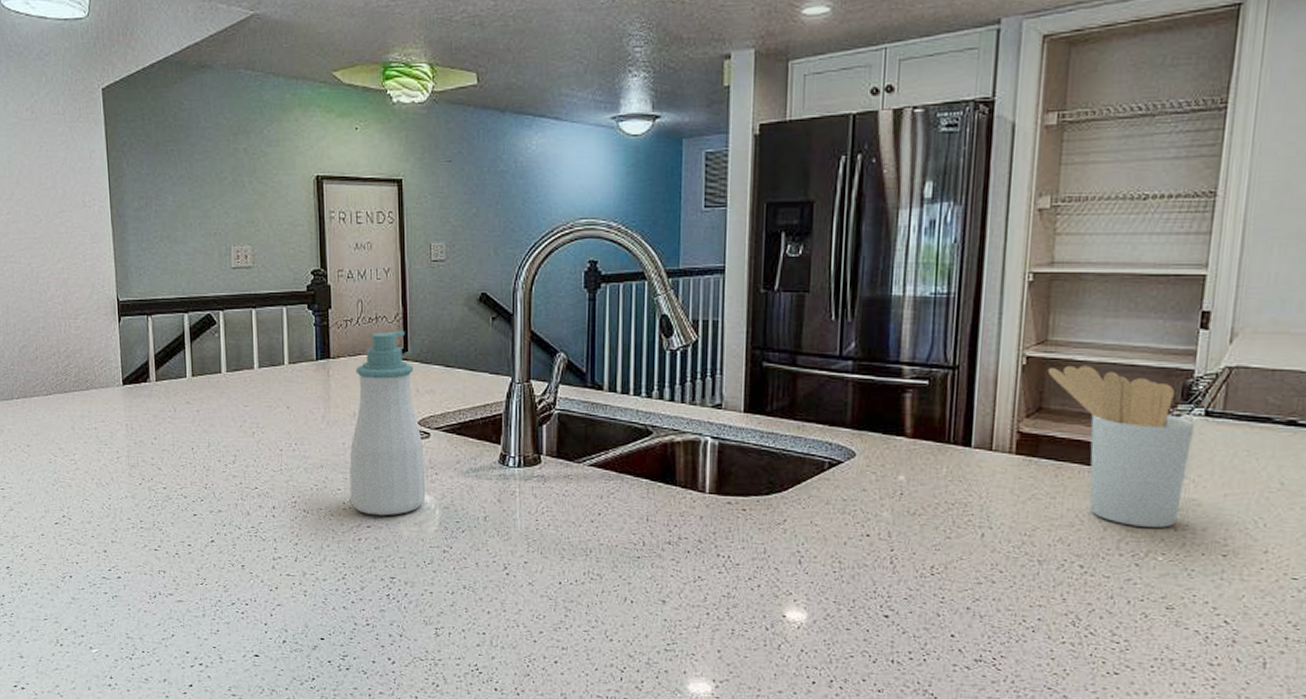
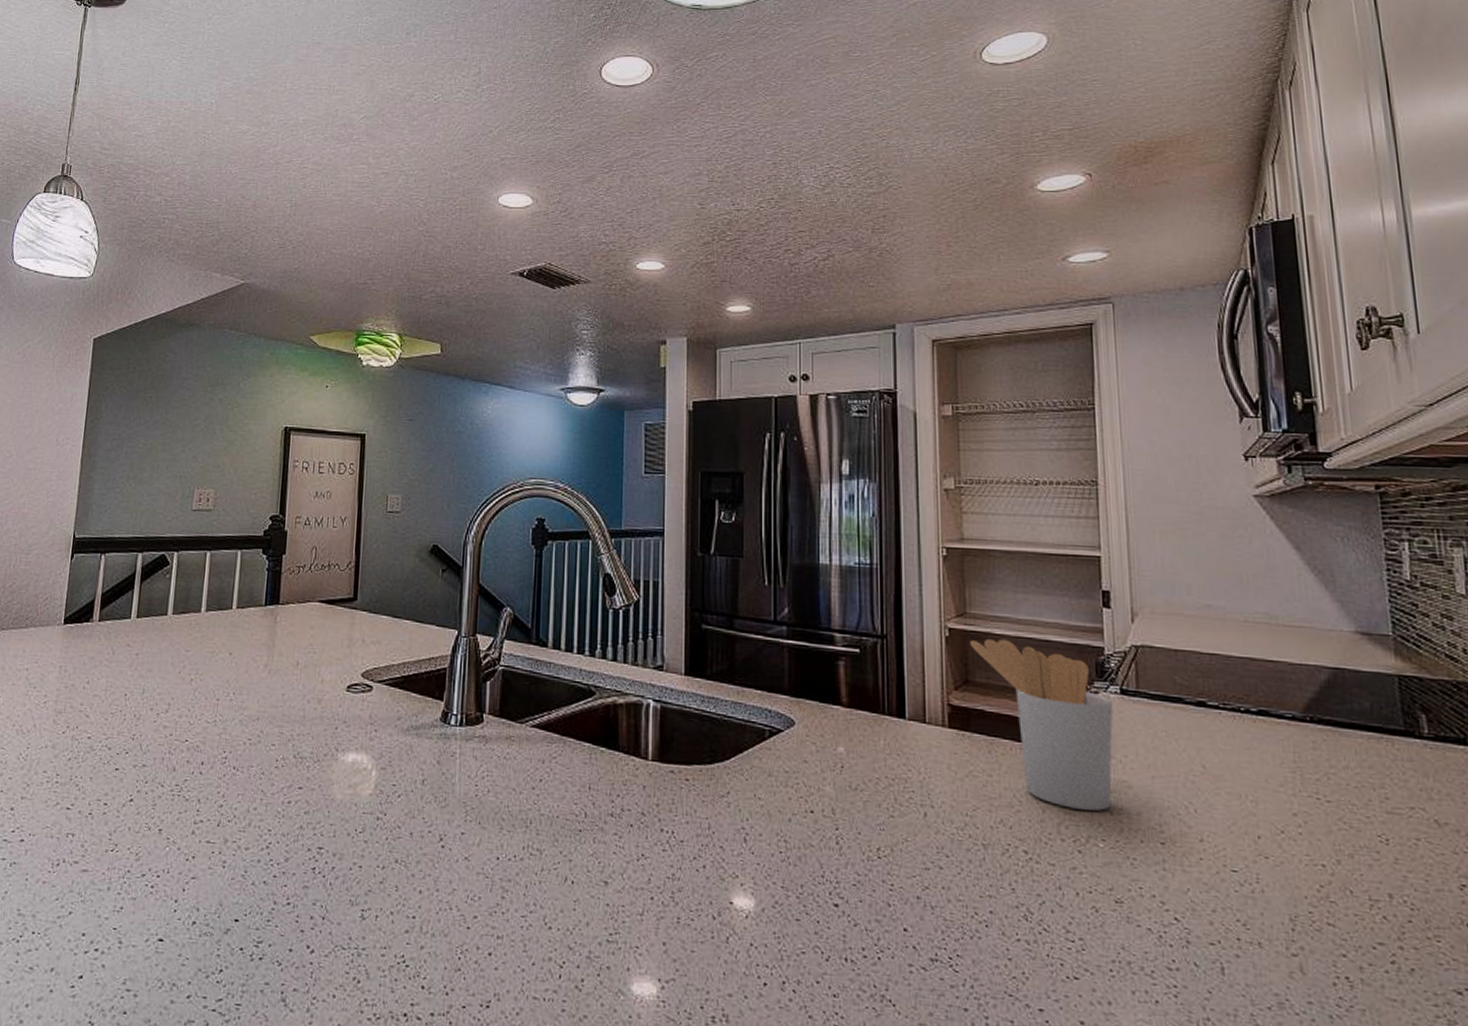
soap bottle: present [349,331,426,516] -> none [284,579,365,776]

